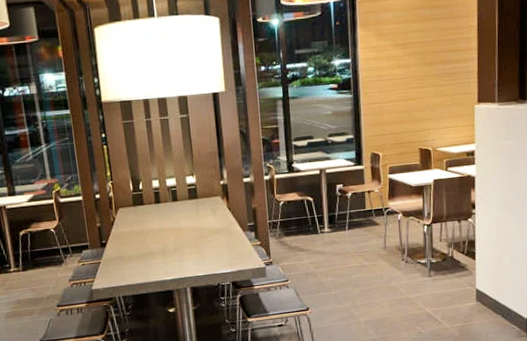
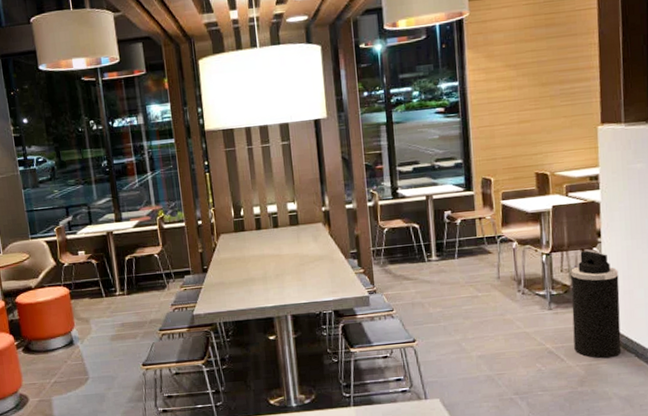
trash can: none [448,221,490,320] -> present [571,250,622,359]

